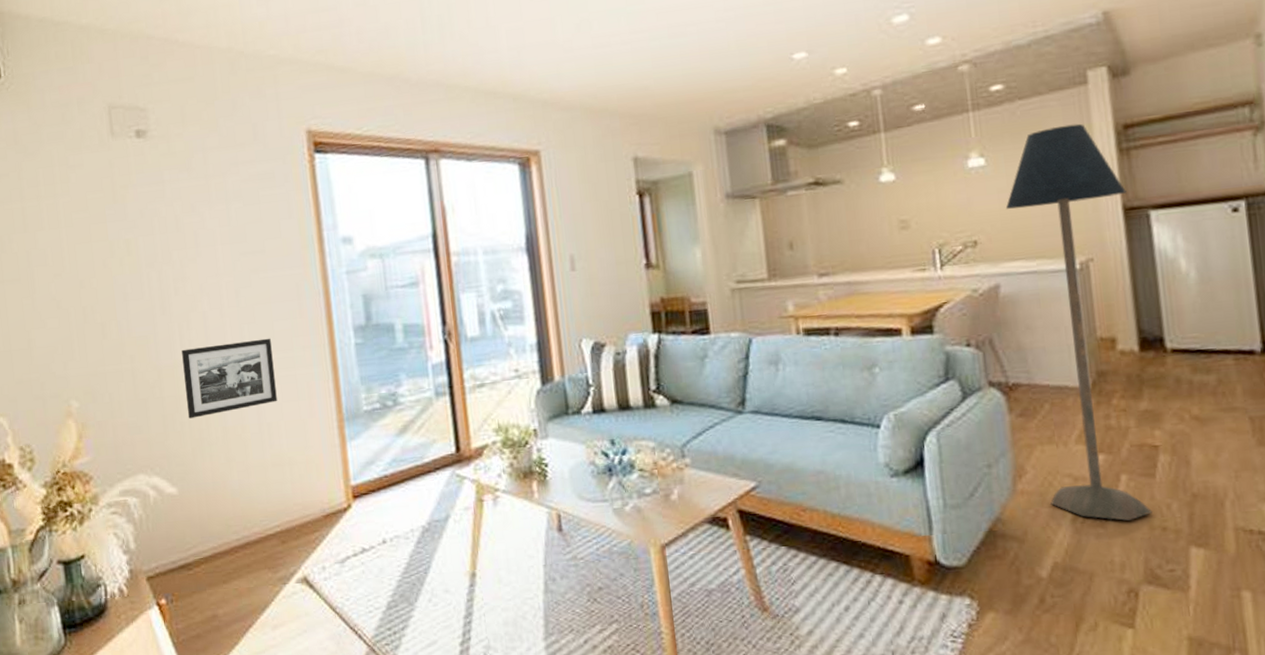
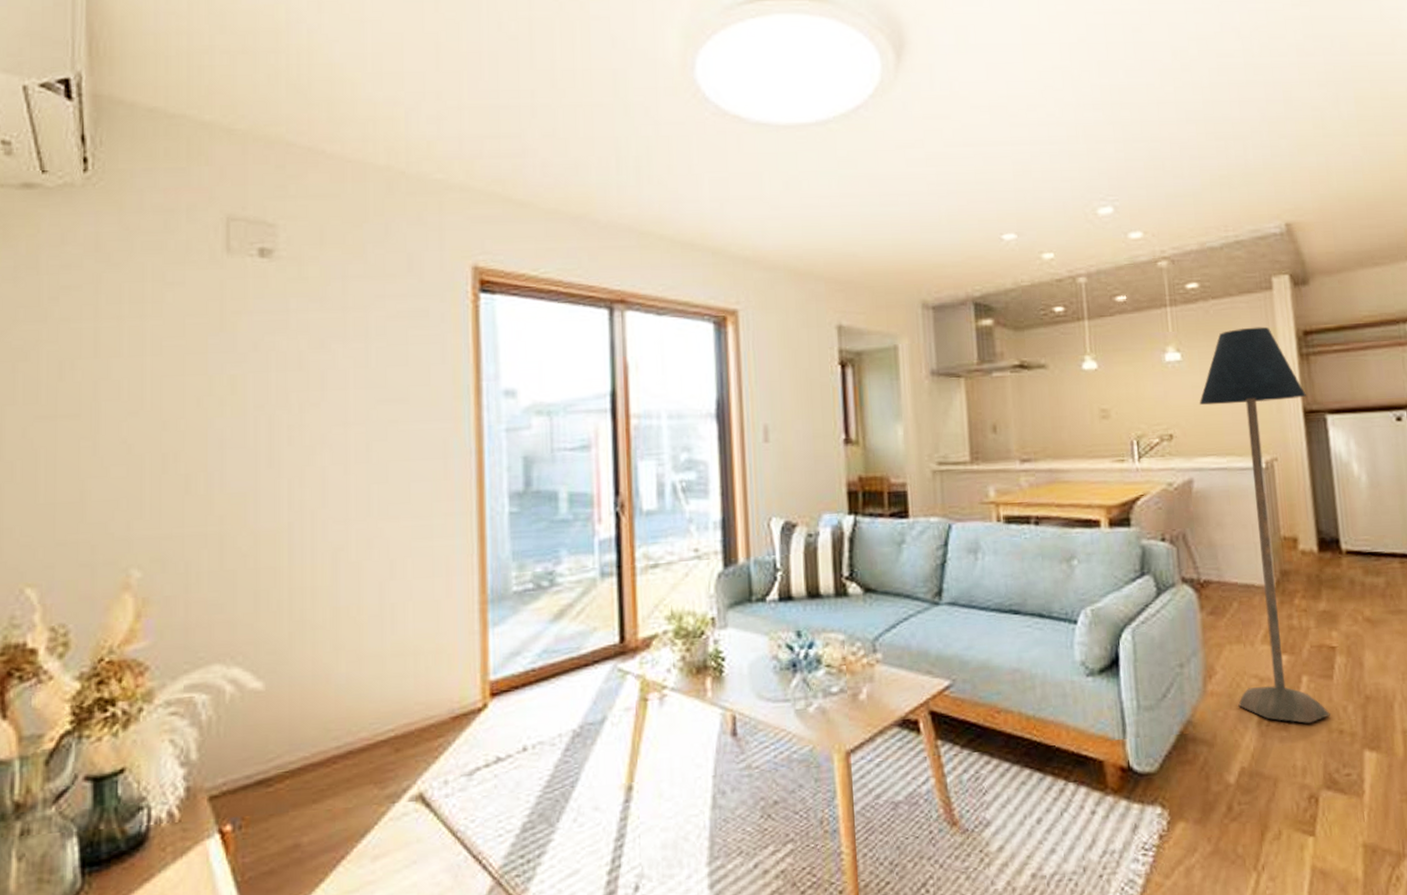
picture frame: present [181,338,277,419] -> none [289,501,406,596]

